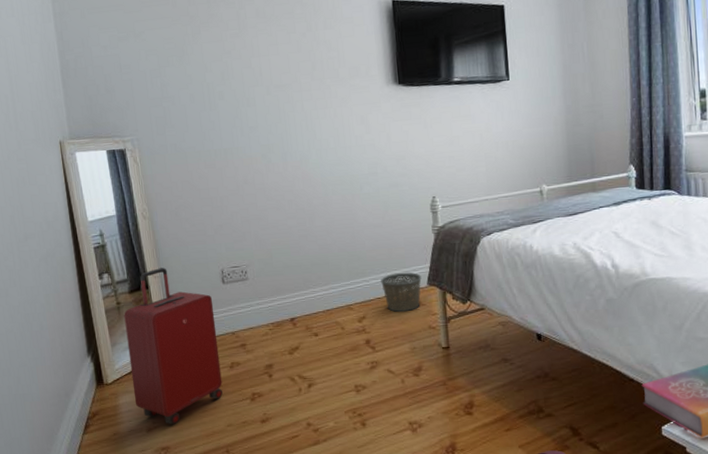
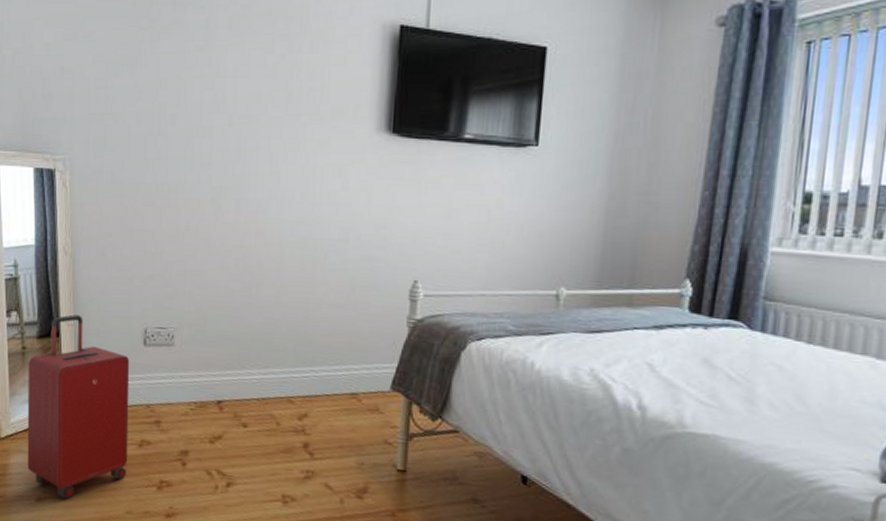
basket: present [380,272,422,312] -> none [332,368,384,418]

